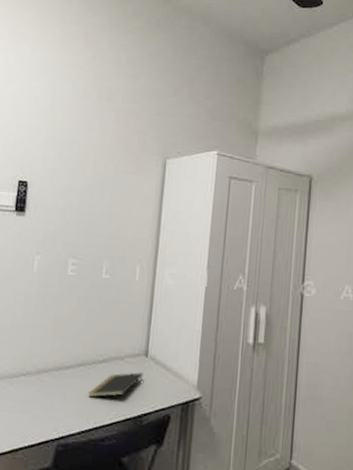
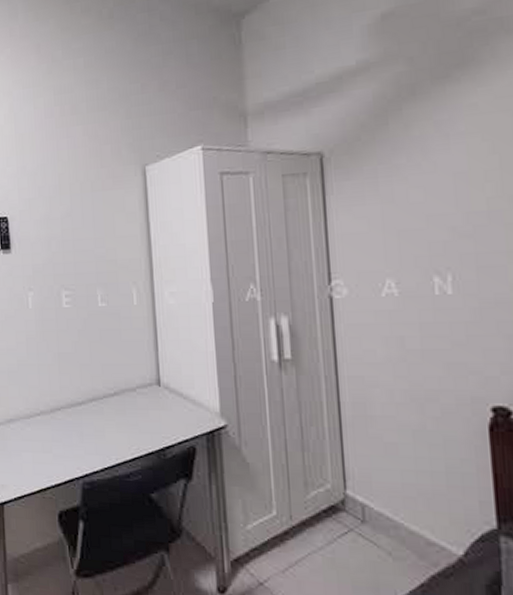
notepad: present [88,372,143,398] -> none [105,403,159,433]

